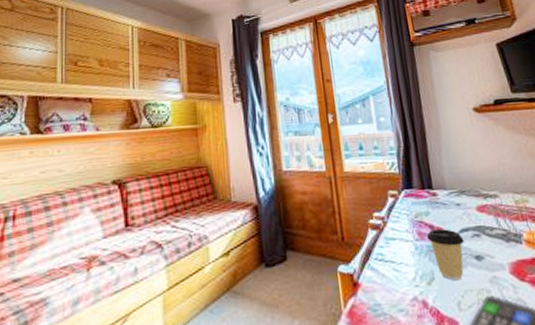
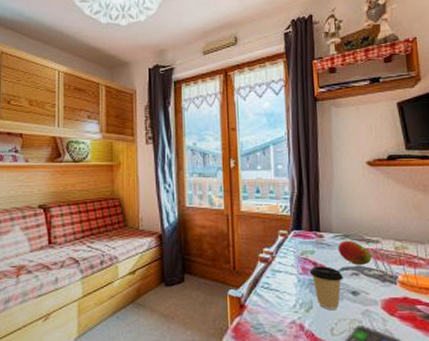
fruit: none [454,196,492,224] -> present [337,240,372,265]

